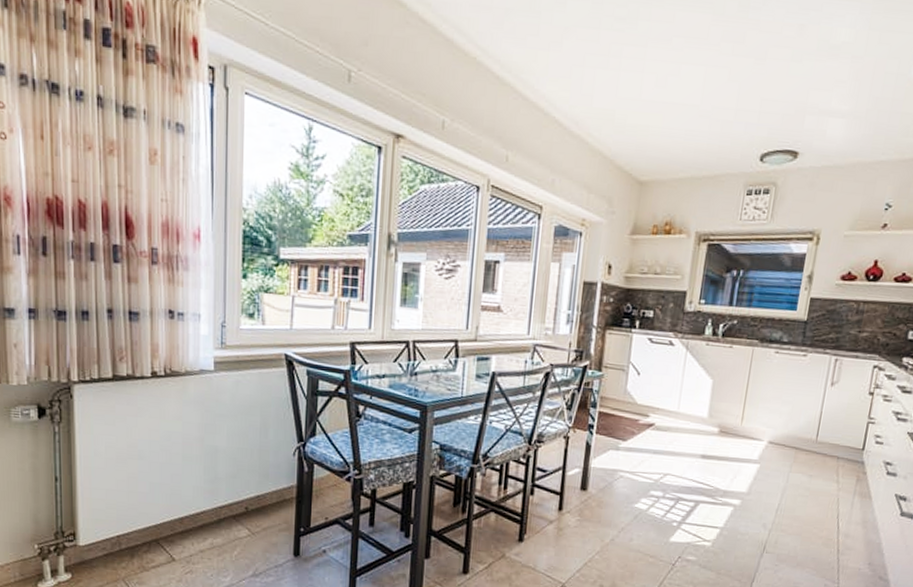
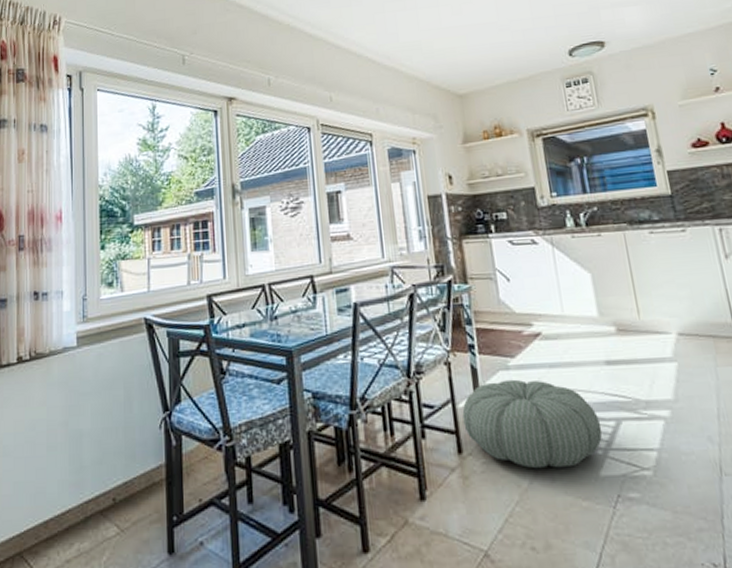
pouf: none [568,458,683,532] -> present [462,379,603,469]

